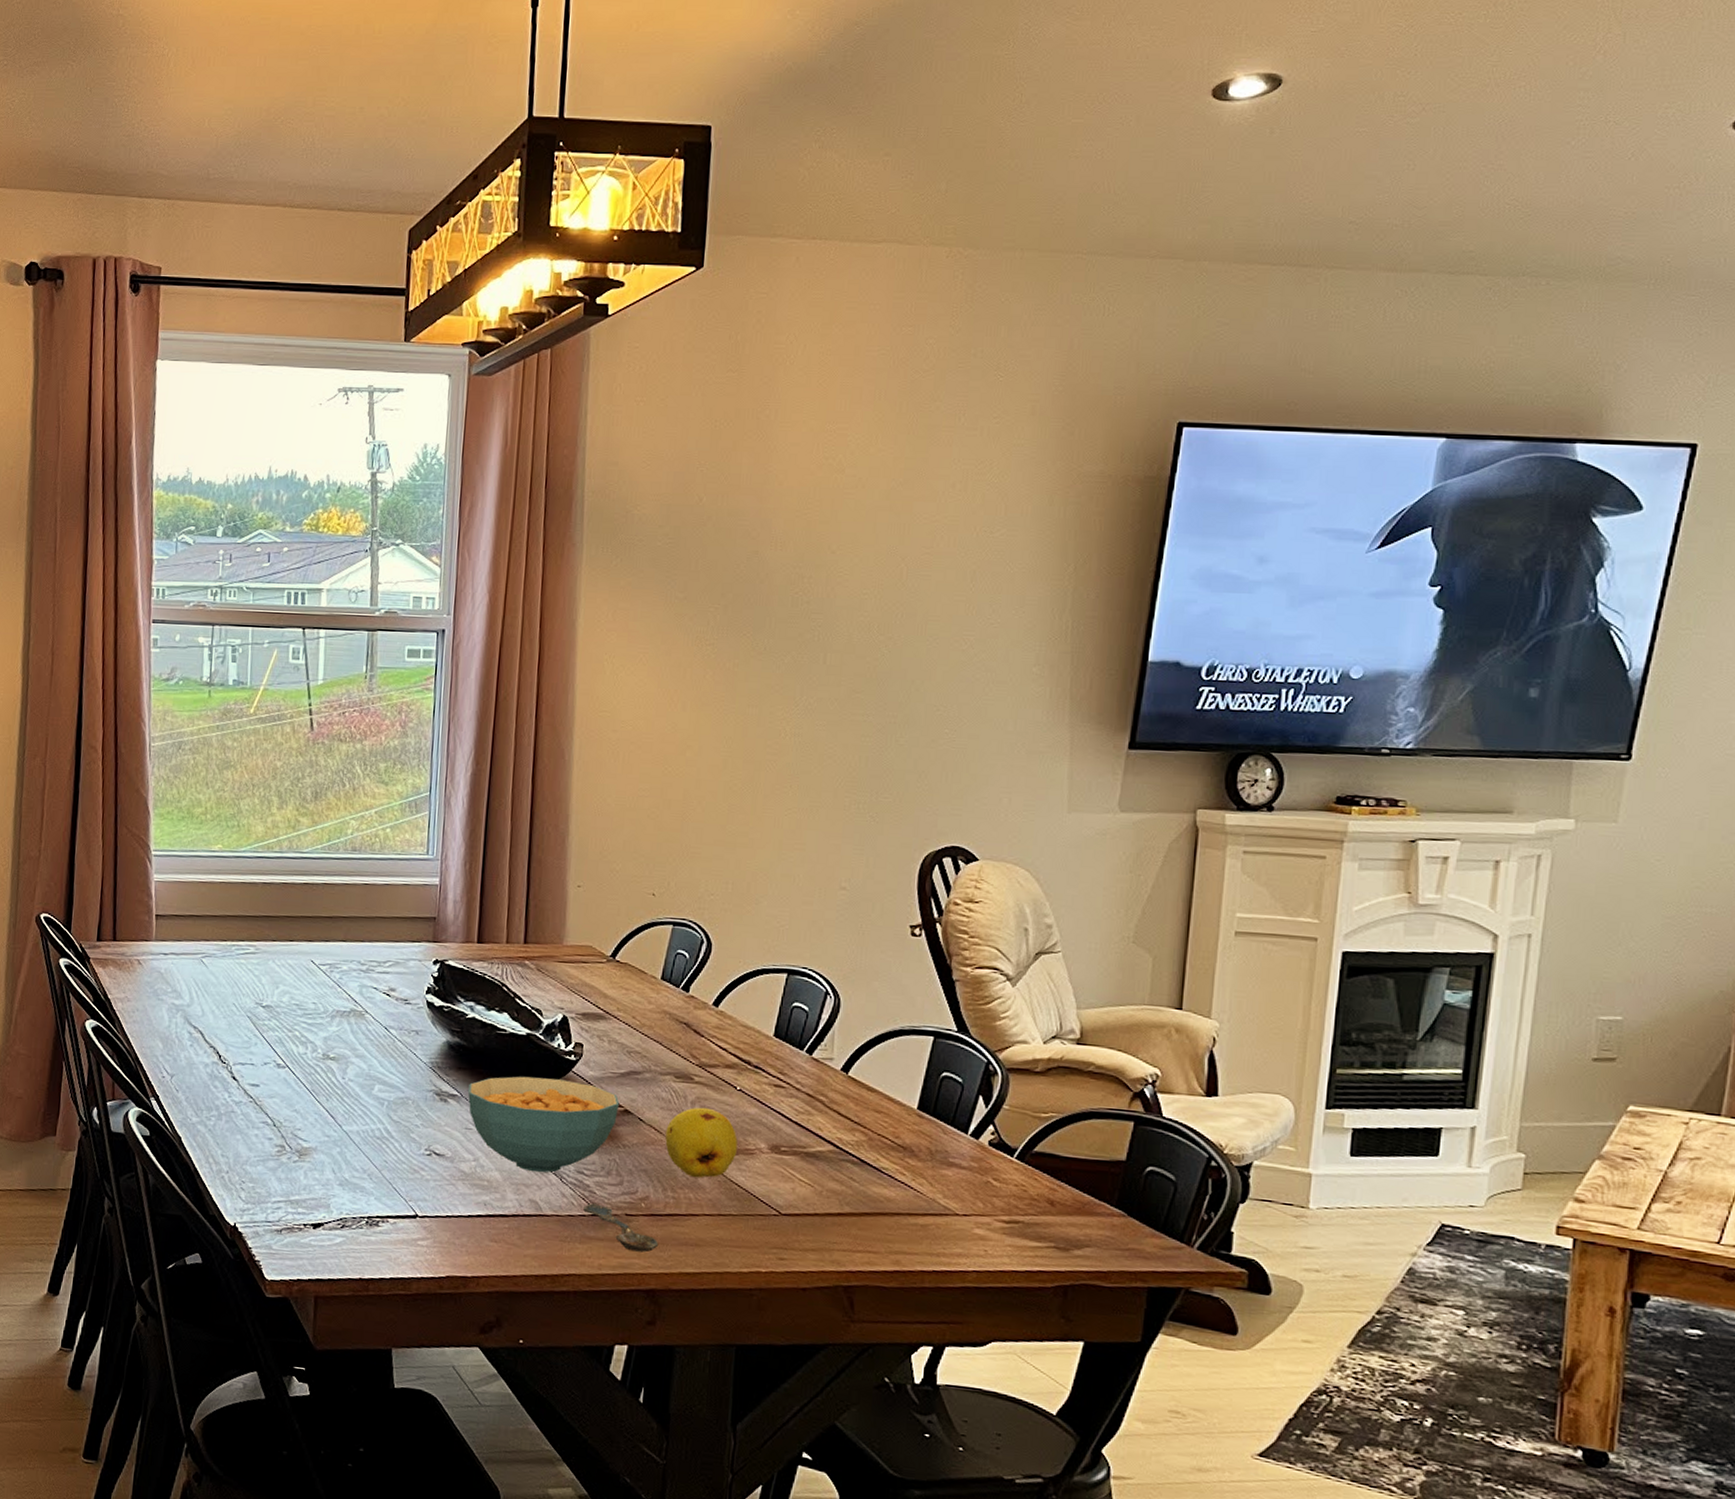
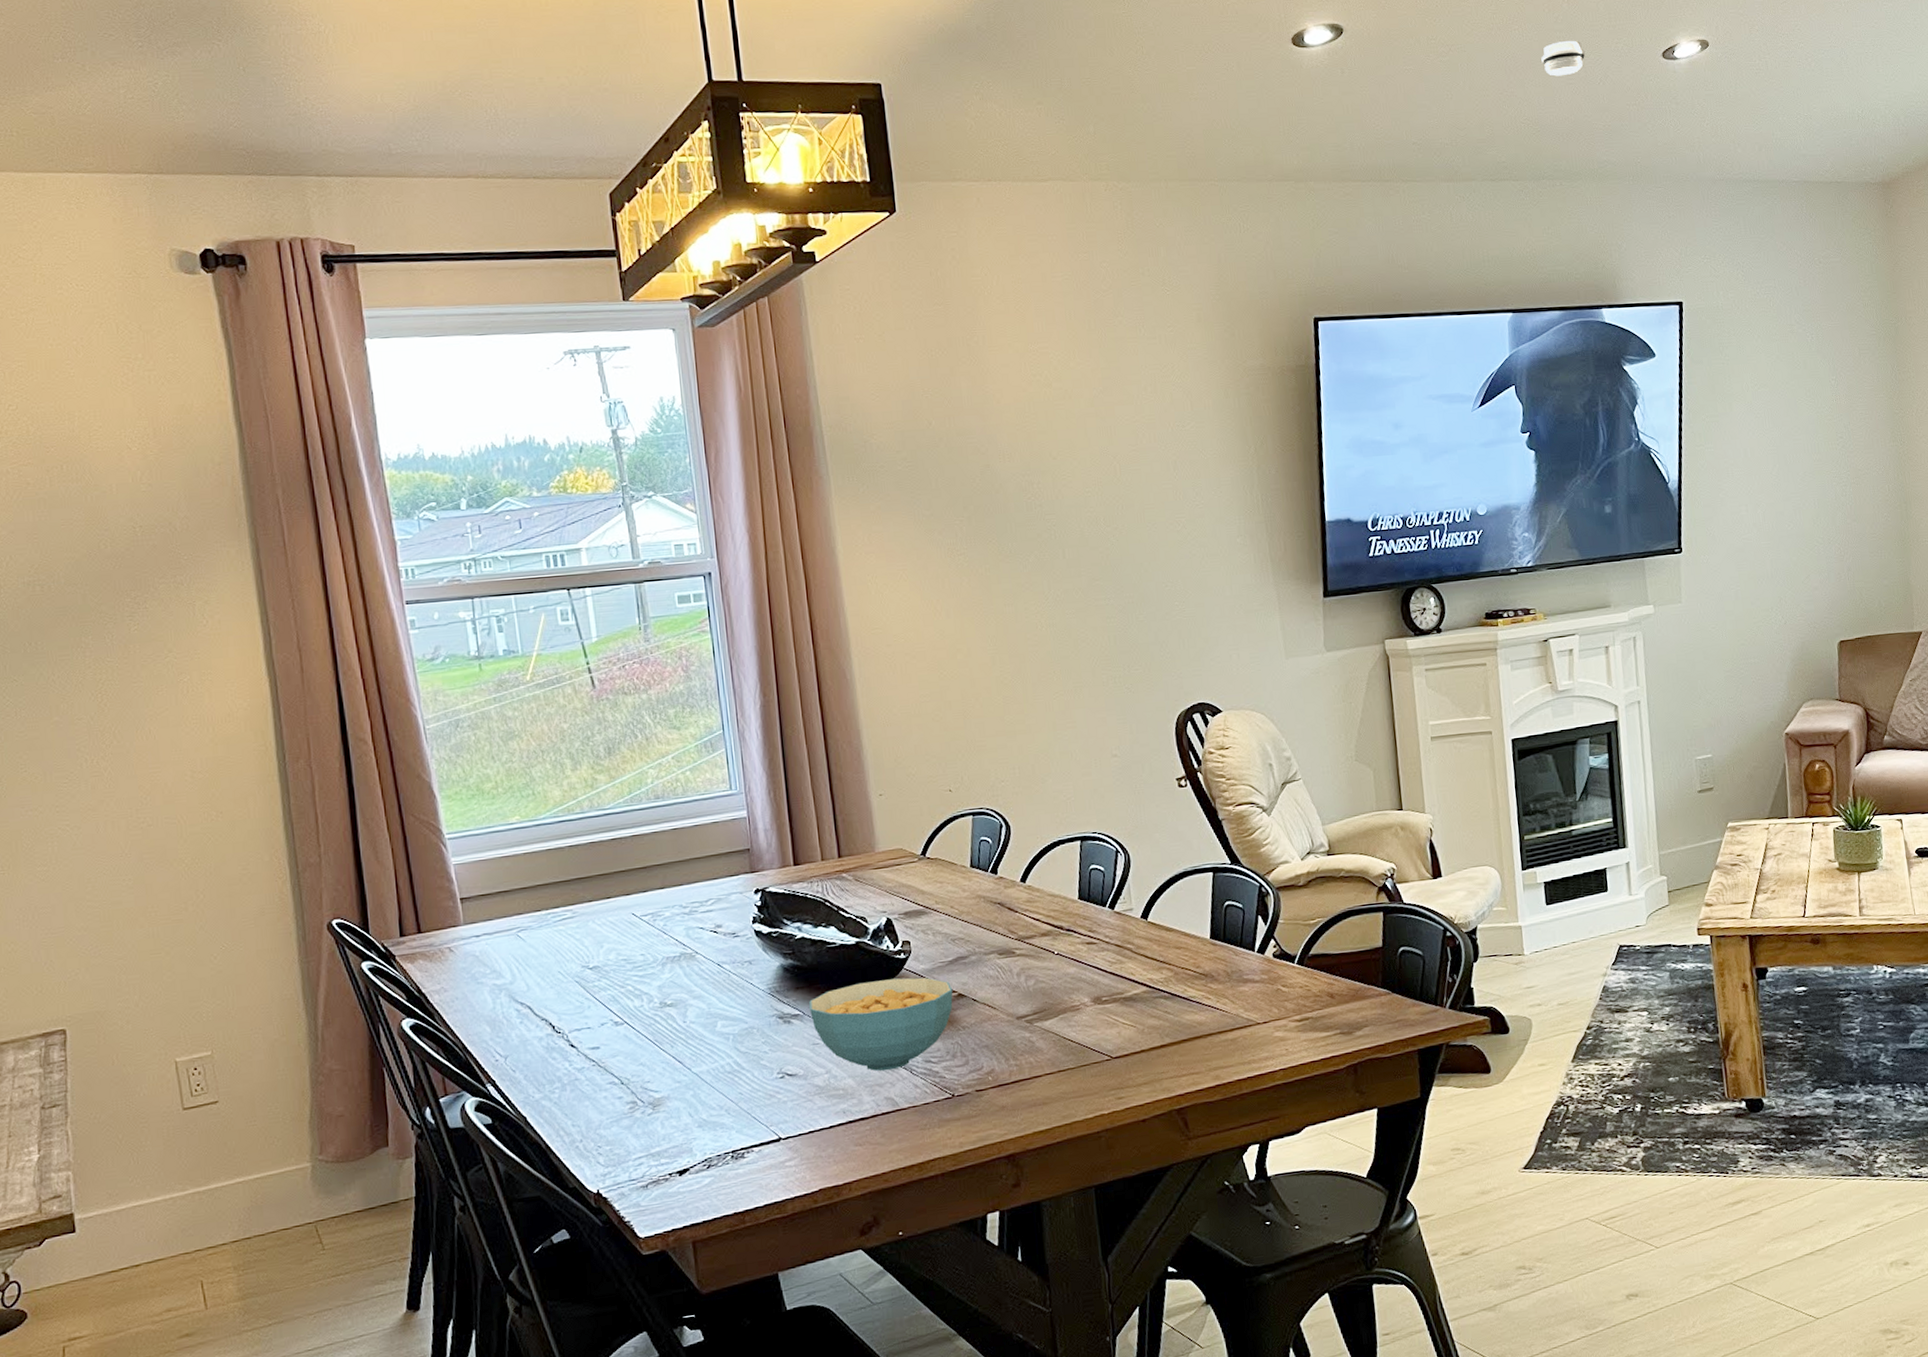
spoon: present [583,1203,659,1253] -> none [936,1087,1011,1124]
fruit: present [665,1107,738,1178] -> none [999,976,1065,1043]
smoke detector: none [1550,102,1617,147] -> present [1541,40,1586,76]

